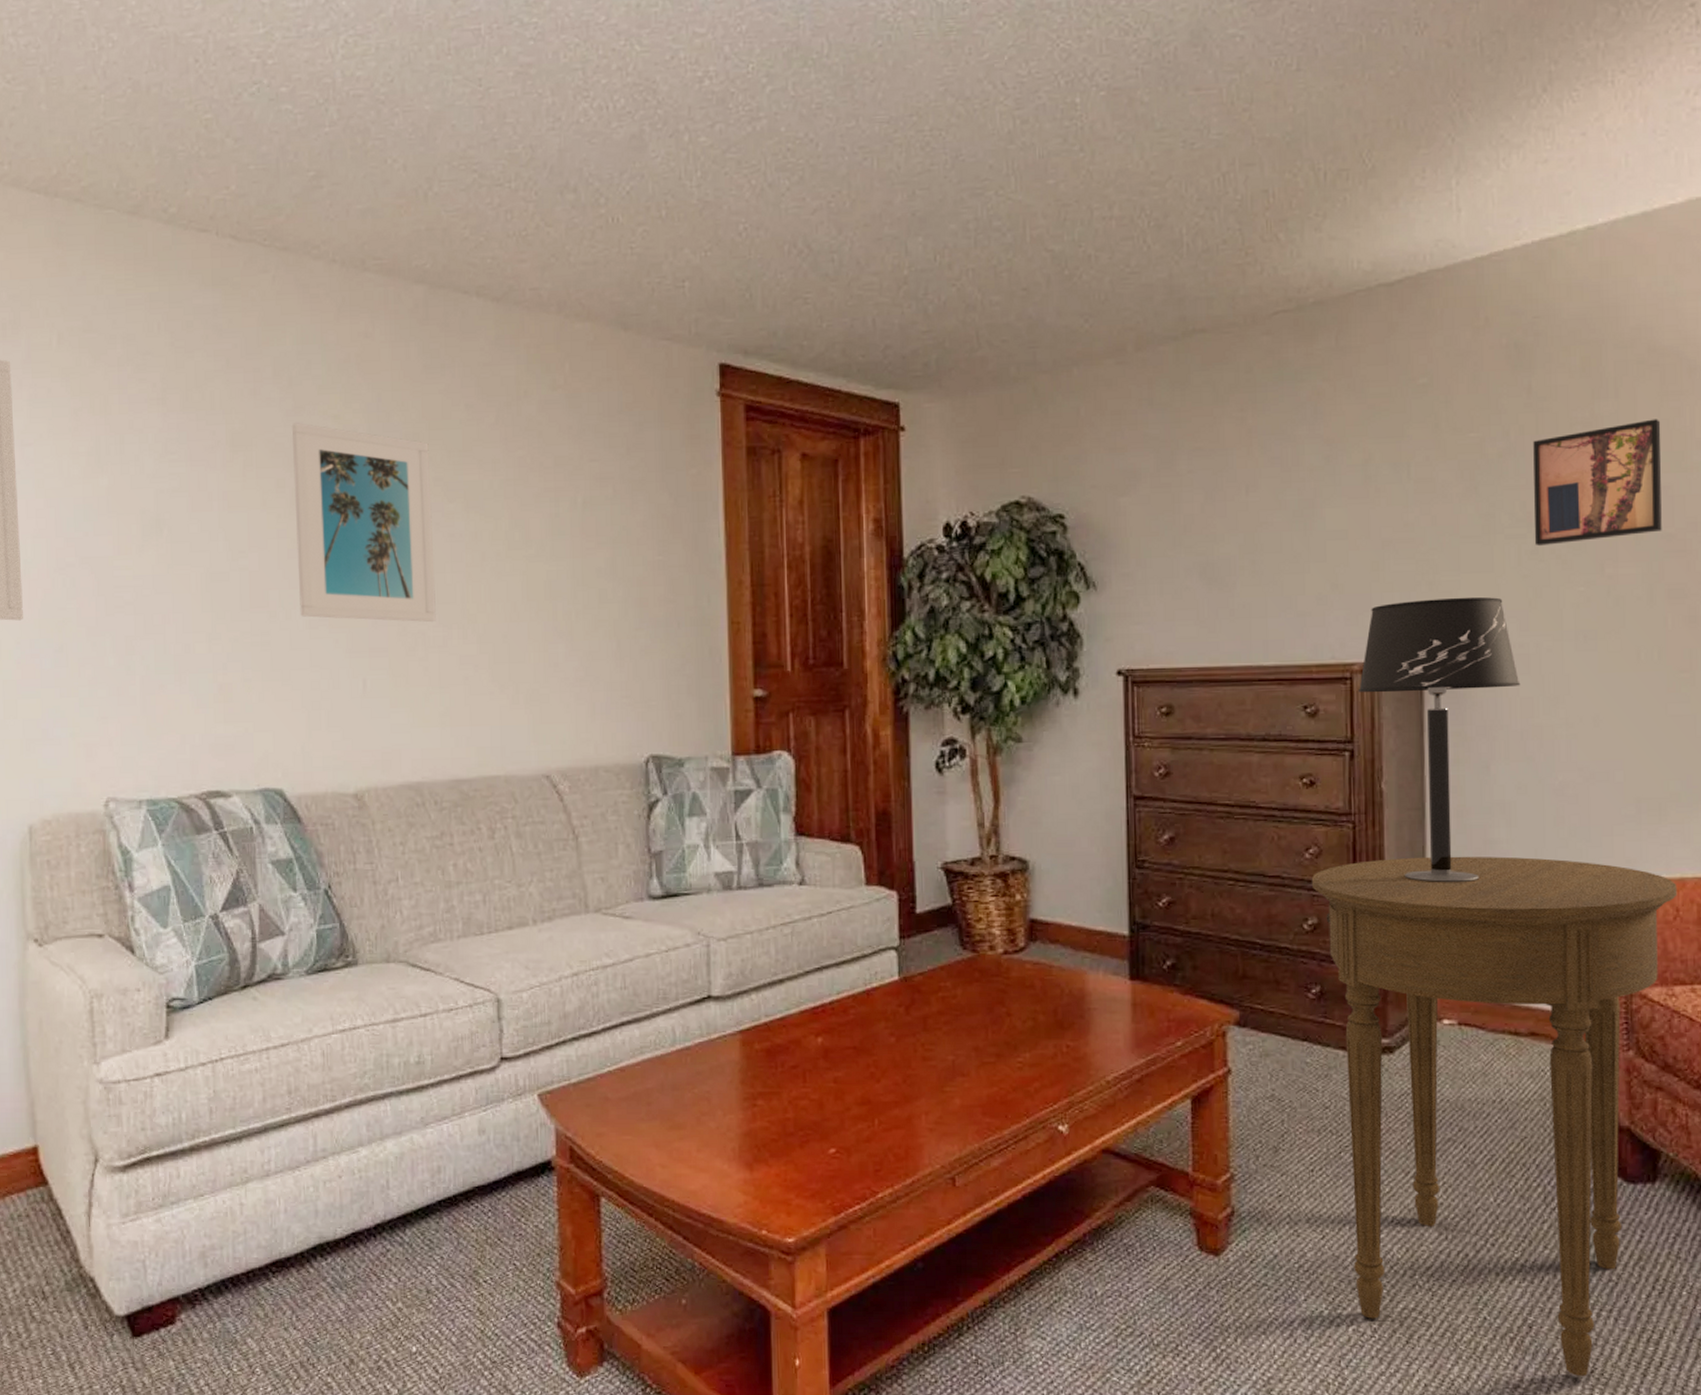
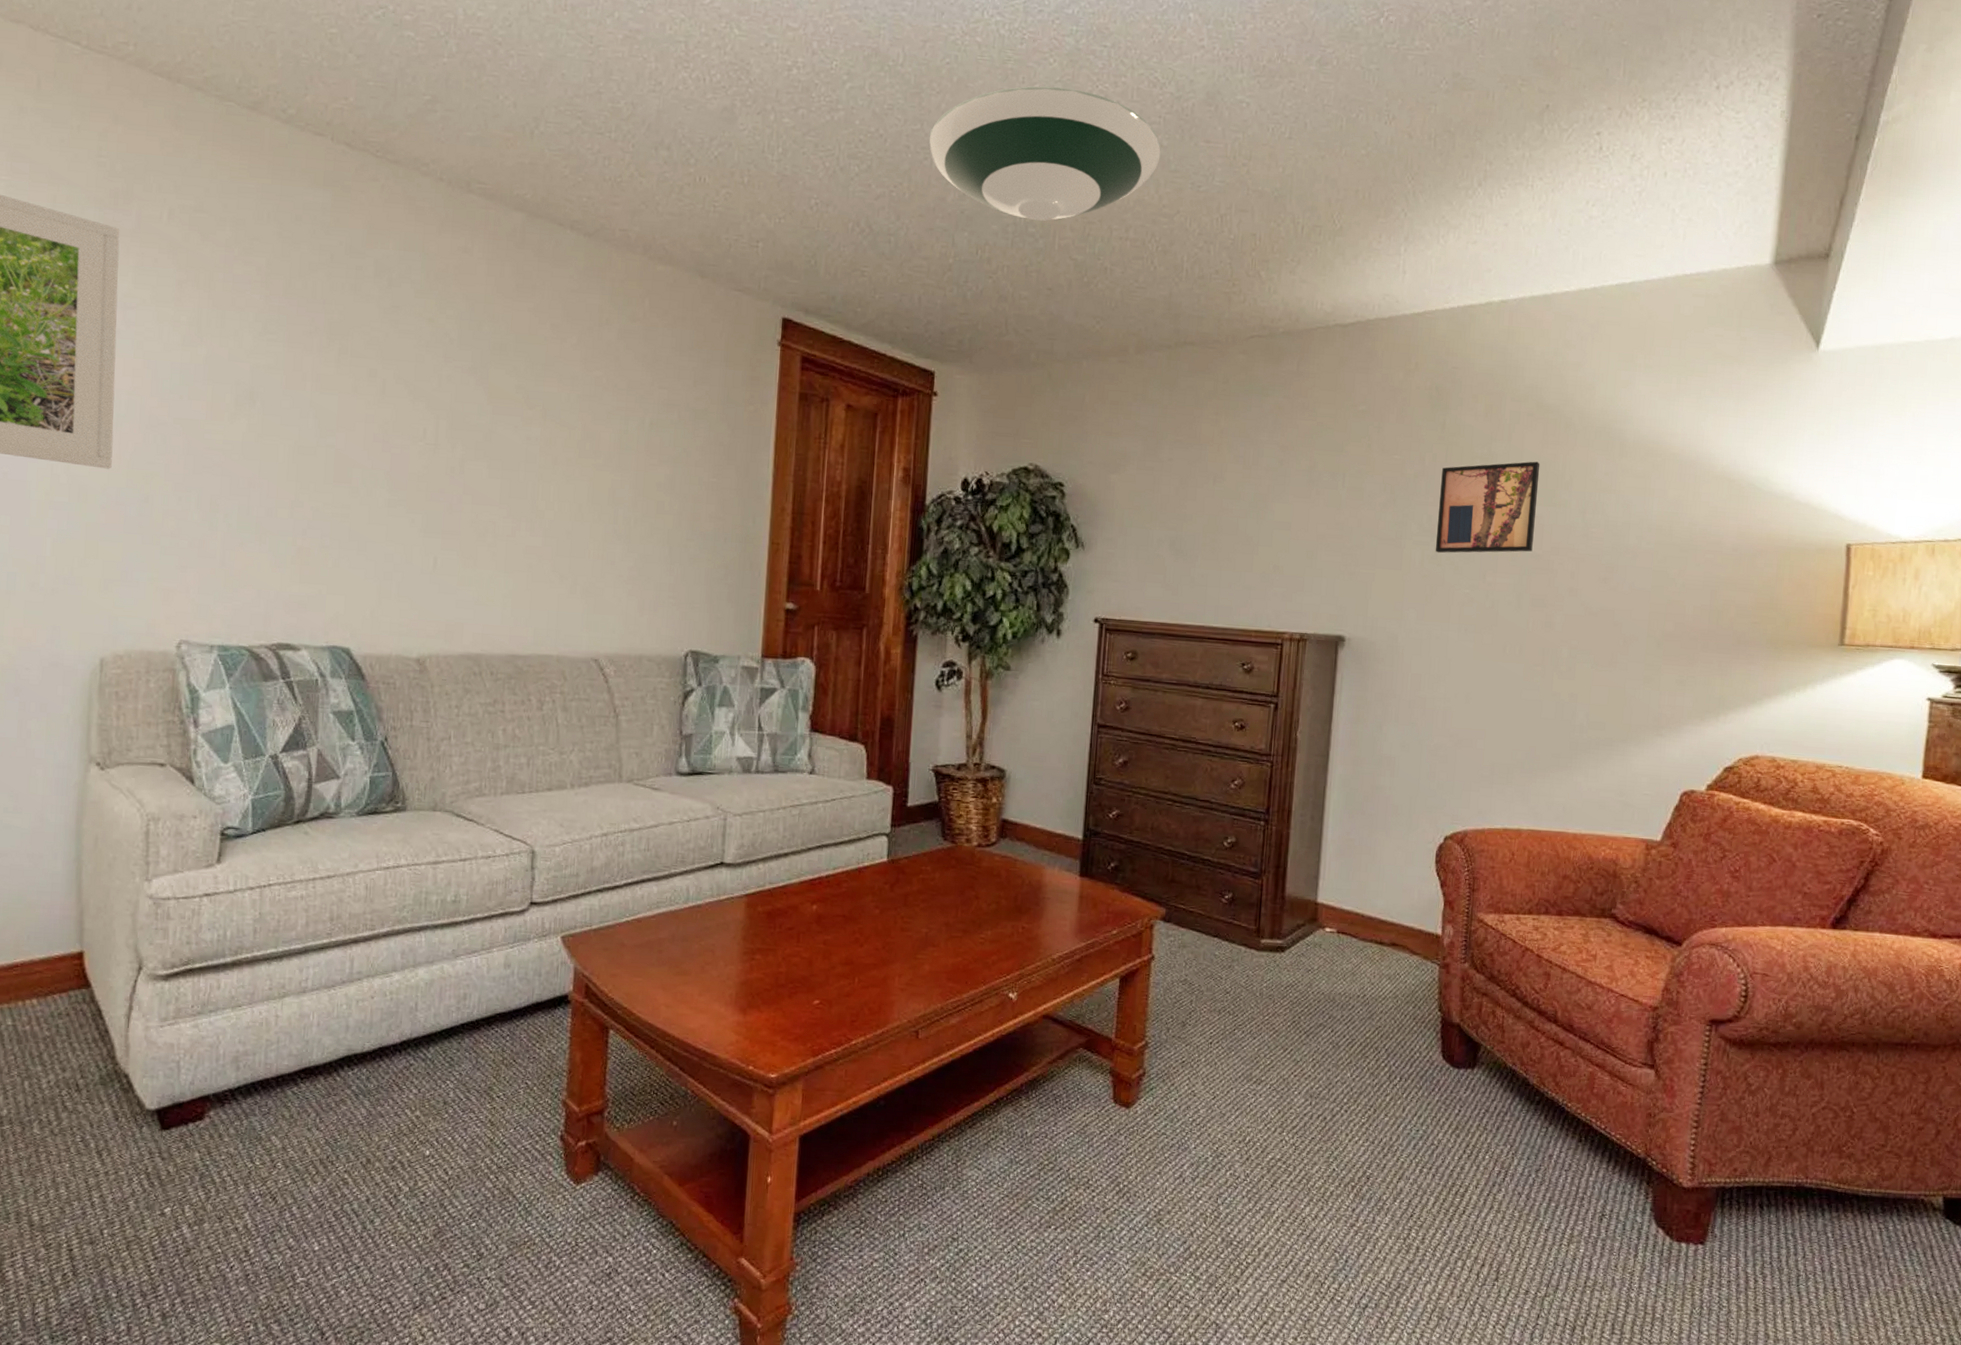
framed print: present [291,423,436,623] -> none [380,320,514,514]
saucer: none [865,52,1142,212] -> present [927,86,1161,221]
side table: present [1311,856,1678,1377] -> none [1233,794,1515,1220]
table lamp: present [1357,597,1521,883] -> none [1286,586,1413,819]

